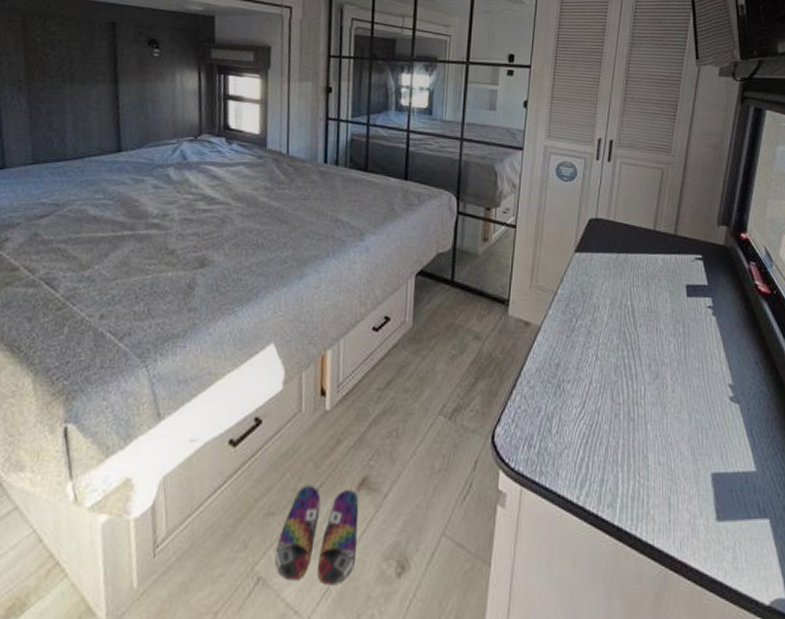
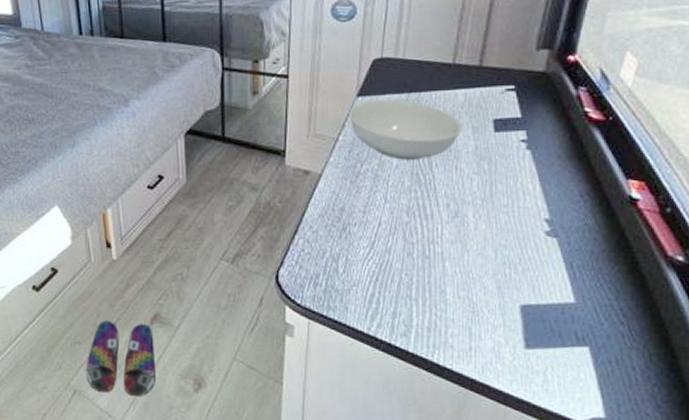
bowl: none [567,257,661,319] -> present [349,99,462,160]

